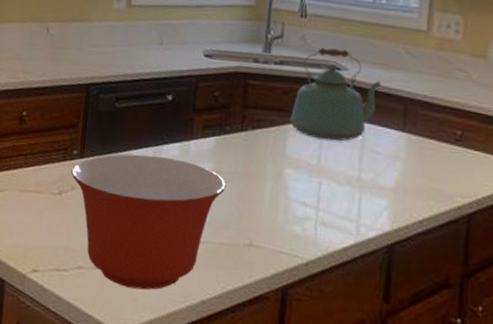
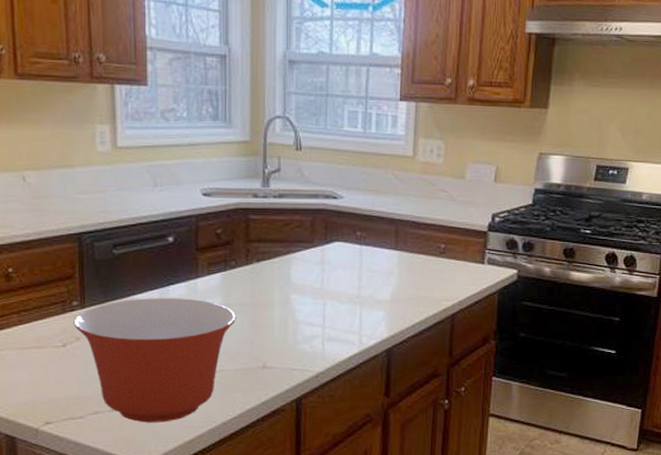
kettle: present [290,48,382,141] -> none [293,179,375,265]

